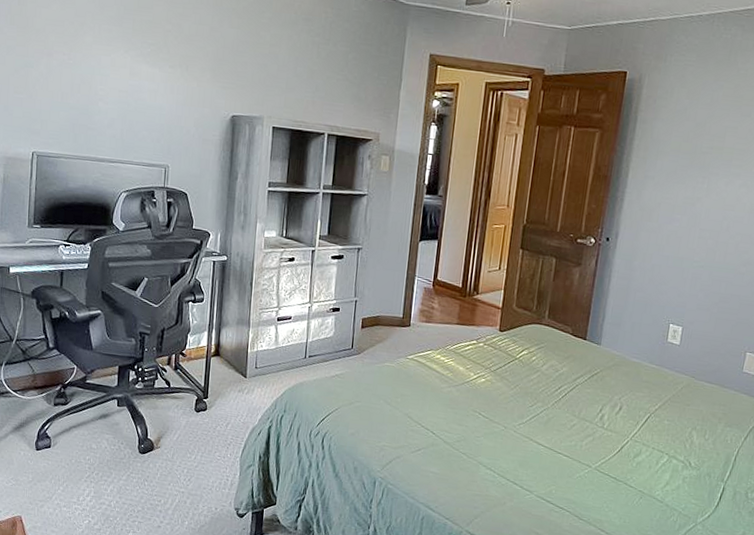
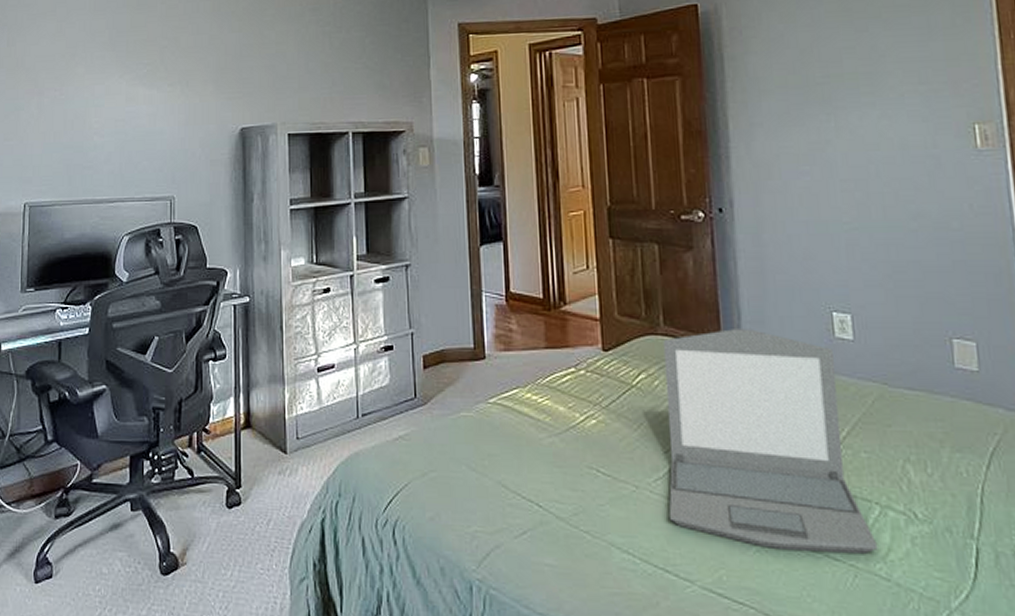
laptop: none [524,327,663,485] -> present [663,329,878,554]

